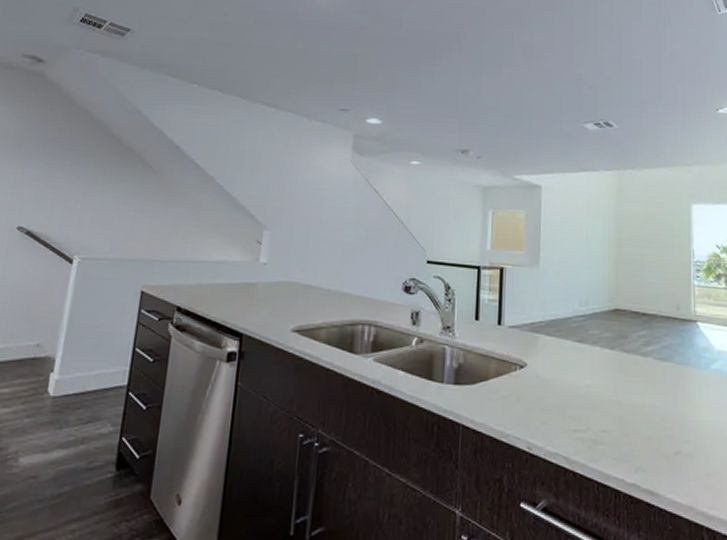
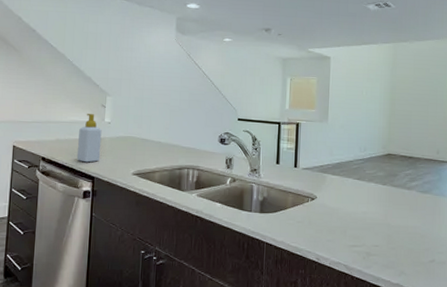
soap bottle: none [221,252,256,315] -> present [76,114,102,163]

